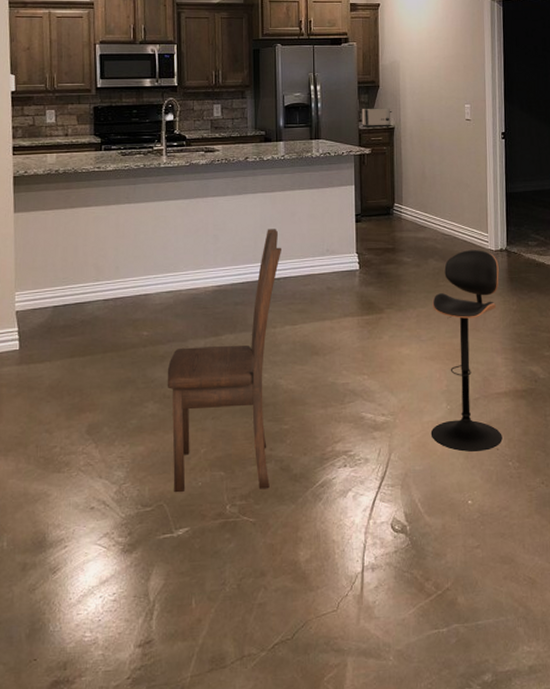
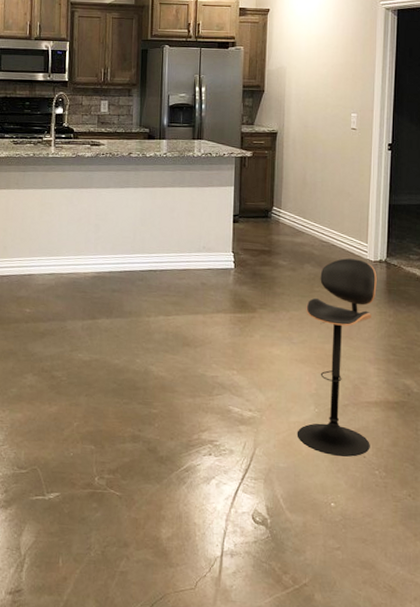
dining chair: present [167,229,281,492] -> none [45,222,159,467]
toaster: present [361,108,392,128] -> none [244,111,276,132]

